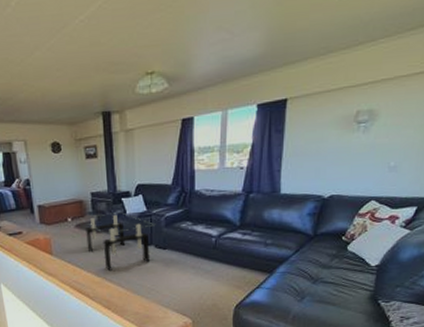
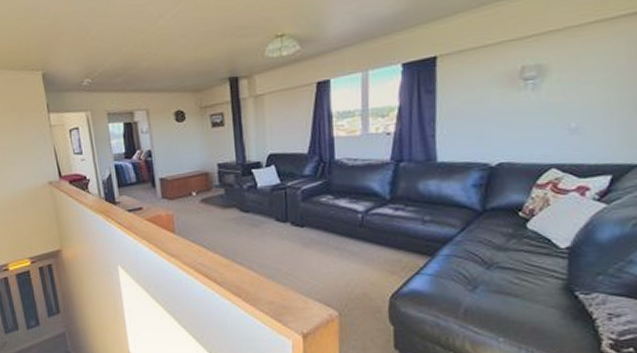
coffee table: present [81,212,155,271] -> none [206,185,290,252]

